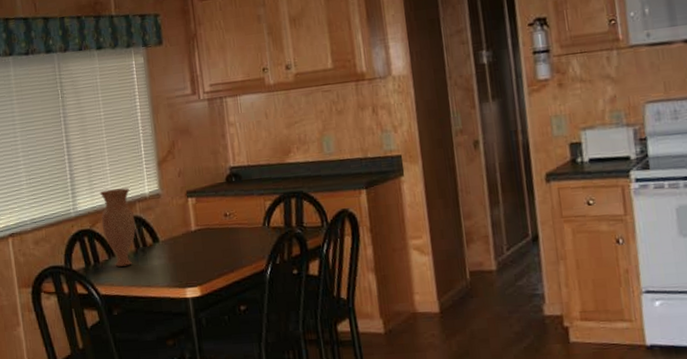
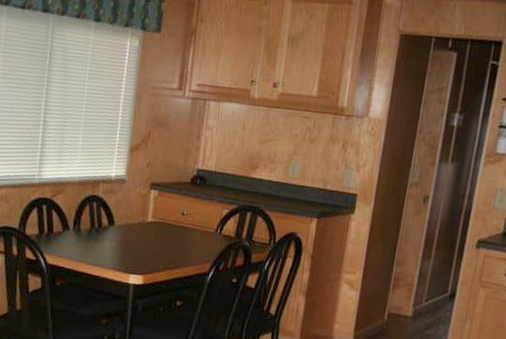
vase: present [99,187,136,267] -> none [62,164,97,242]

